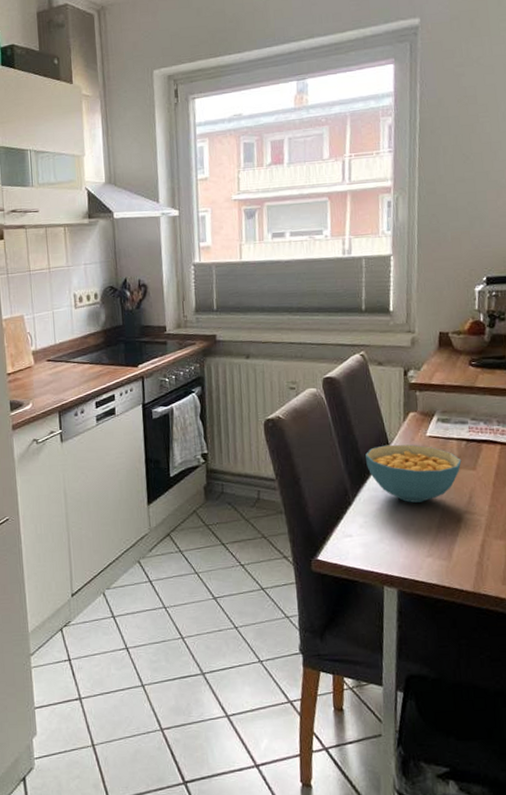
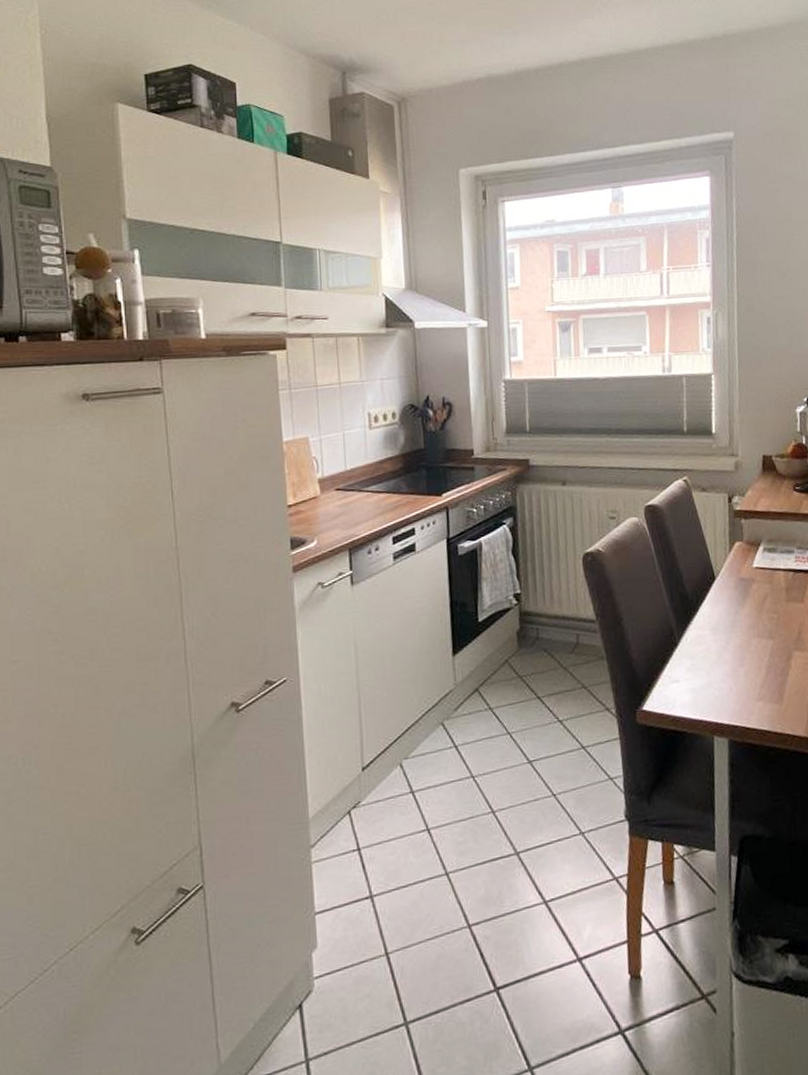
cereal bowl: present [365,444,462,503] -> none [691,577,790,642]

